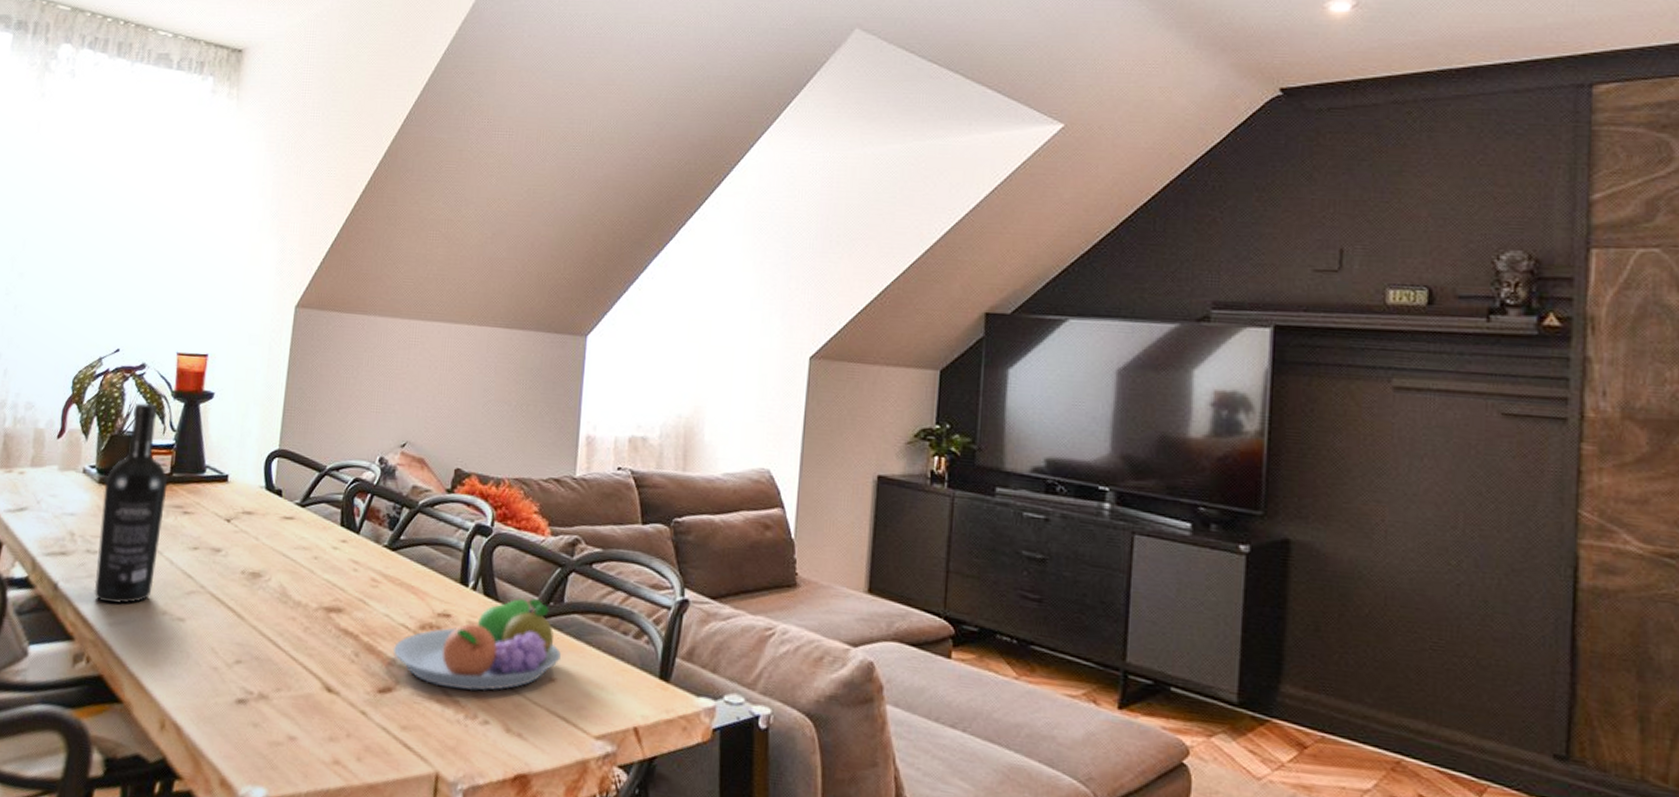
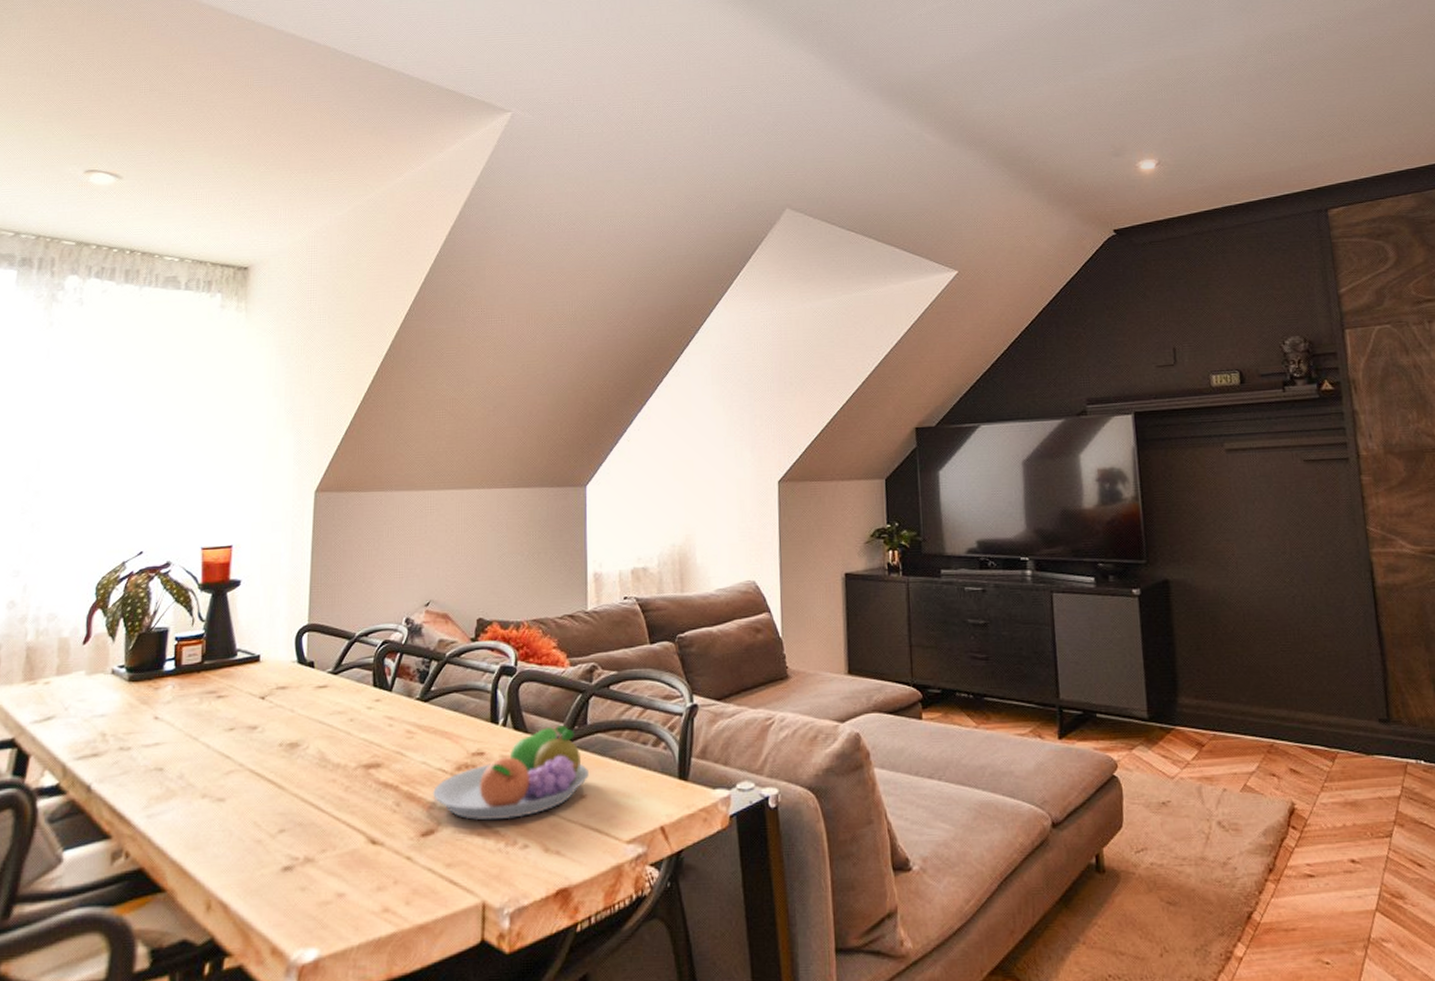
wine bottle: present [94,402,168,604] -> none [129,597,200,796]

